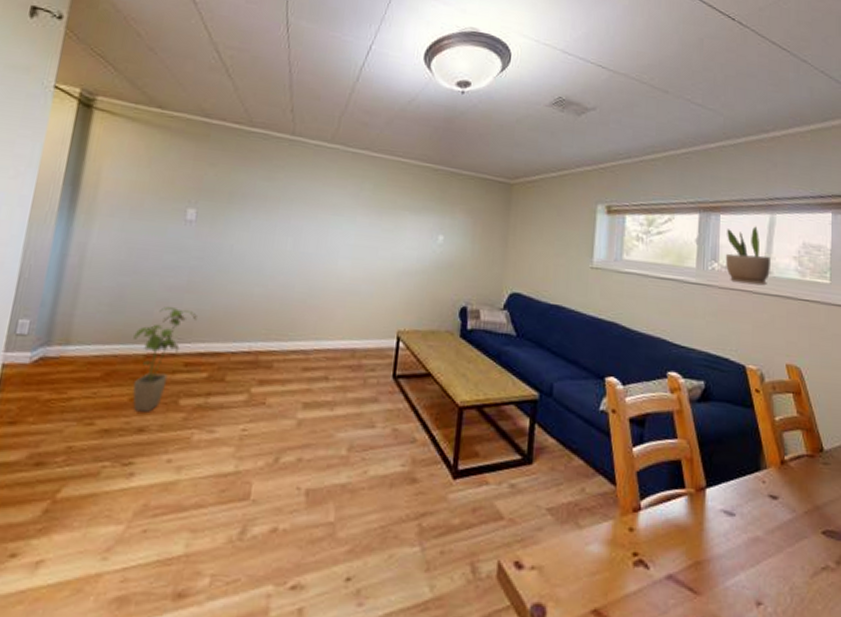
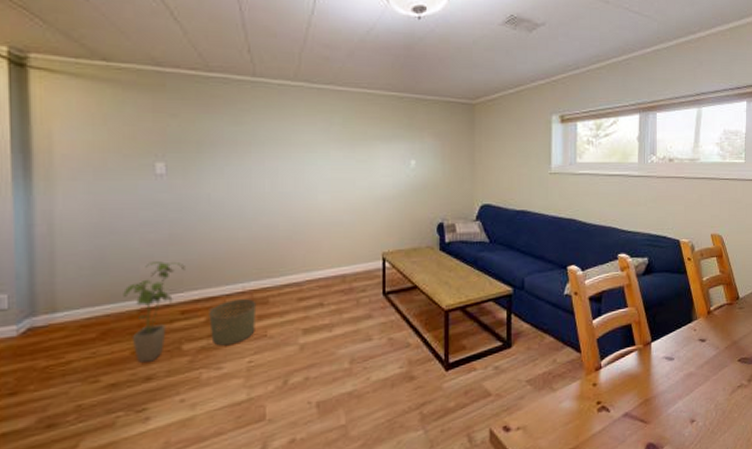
basket: none [209,359,261,408] -> present [209,299,257,346]
potted plant: present [725,226,770,286] -> none [661,120,698,171]

